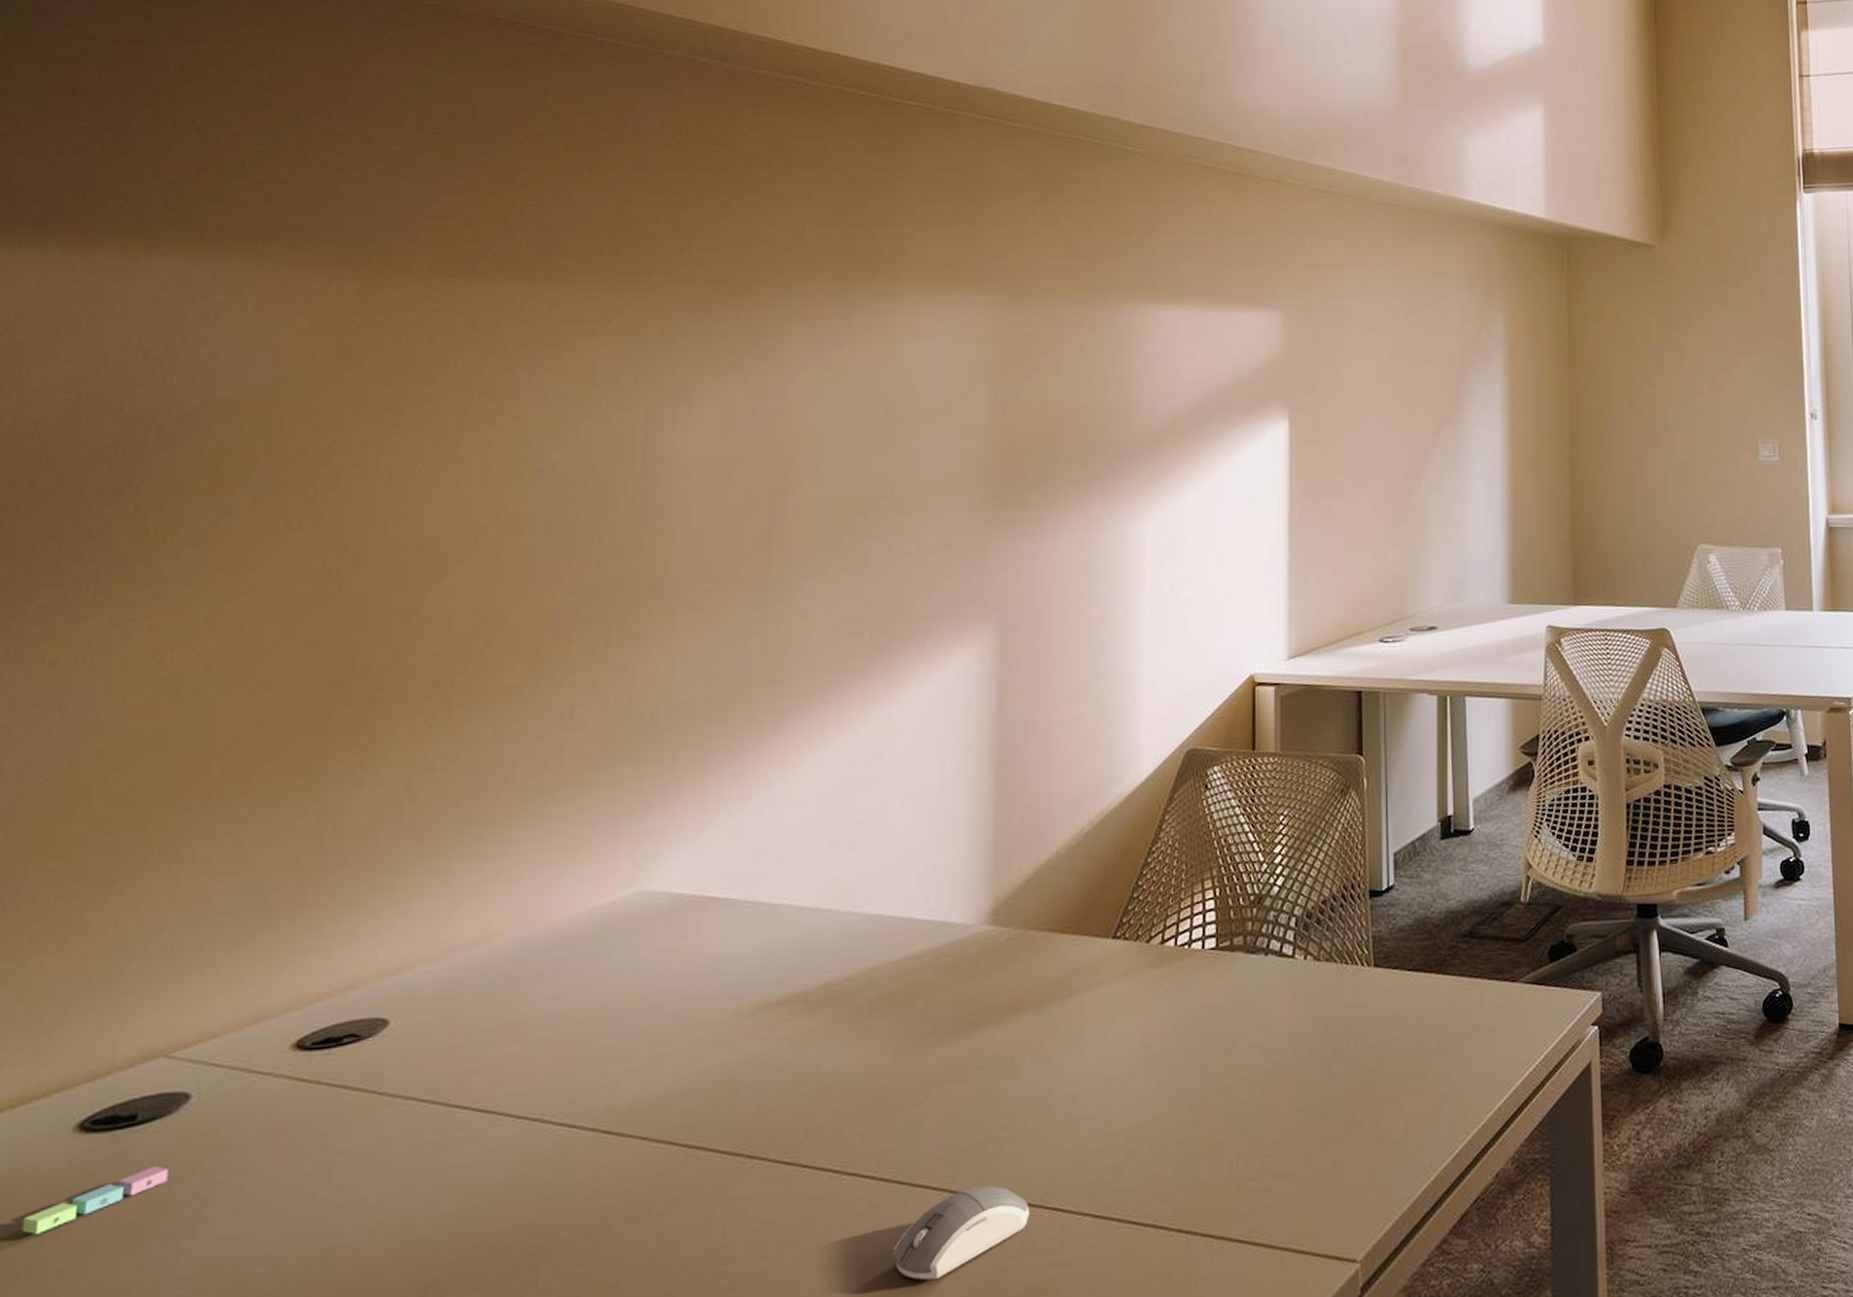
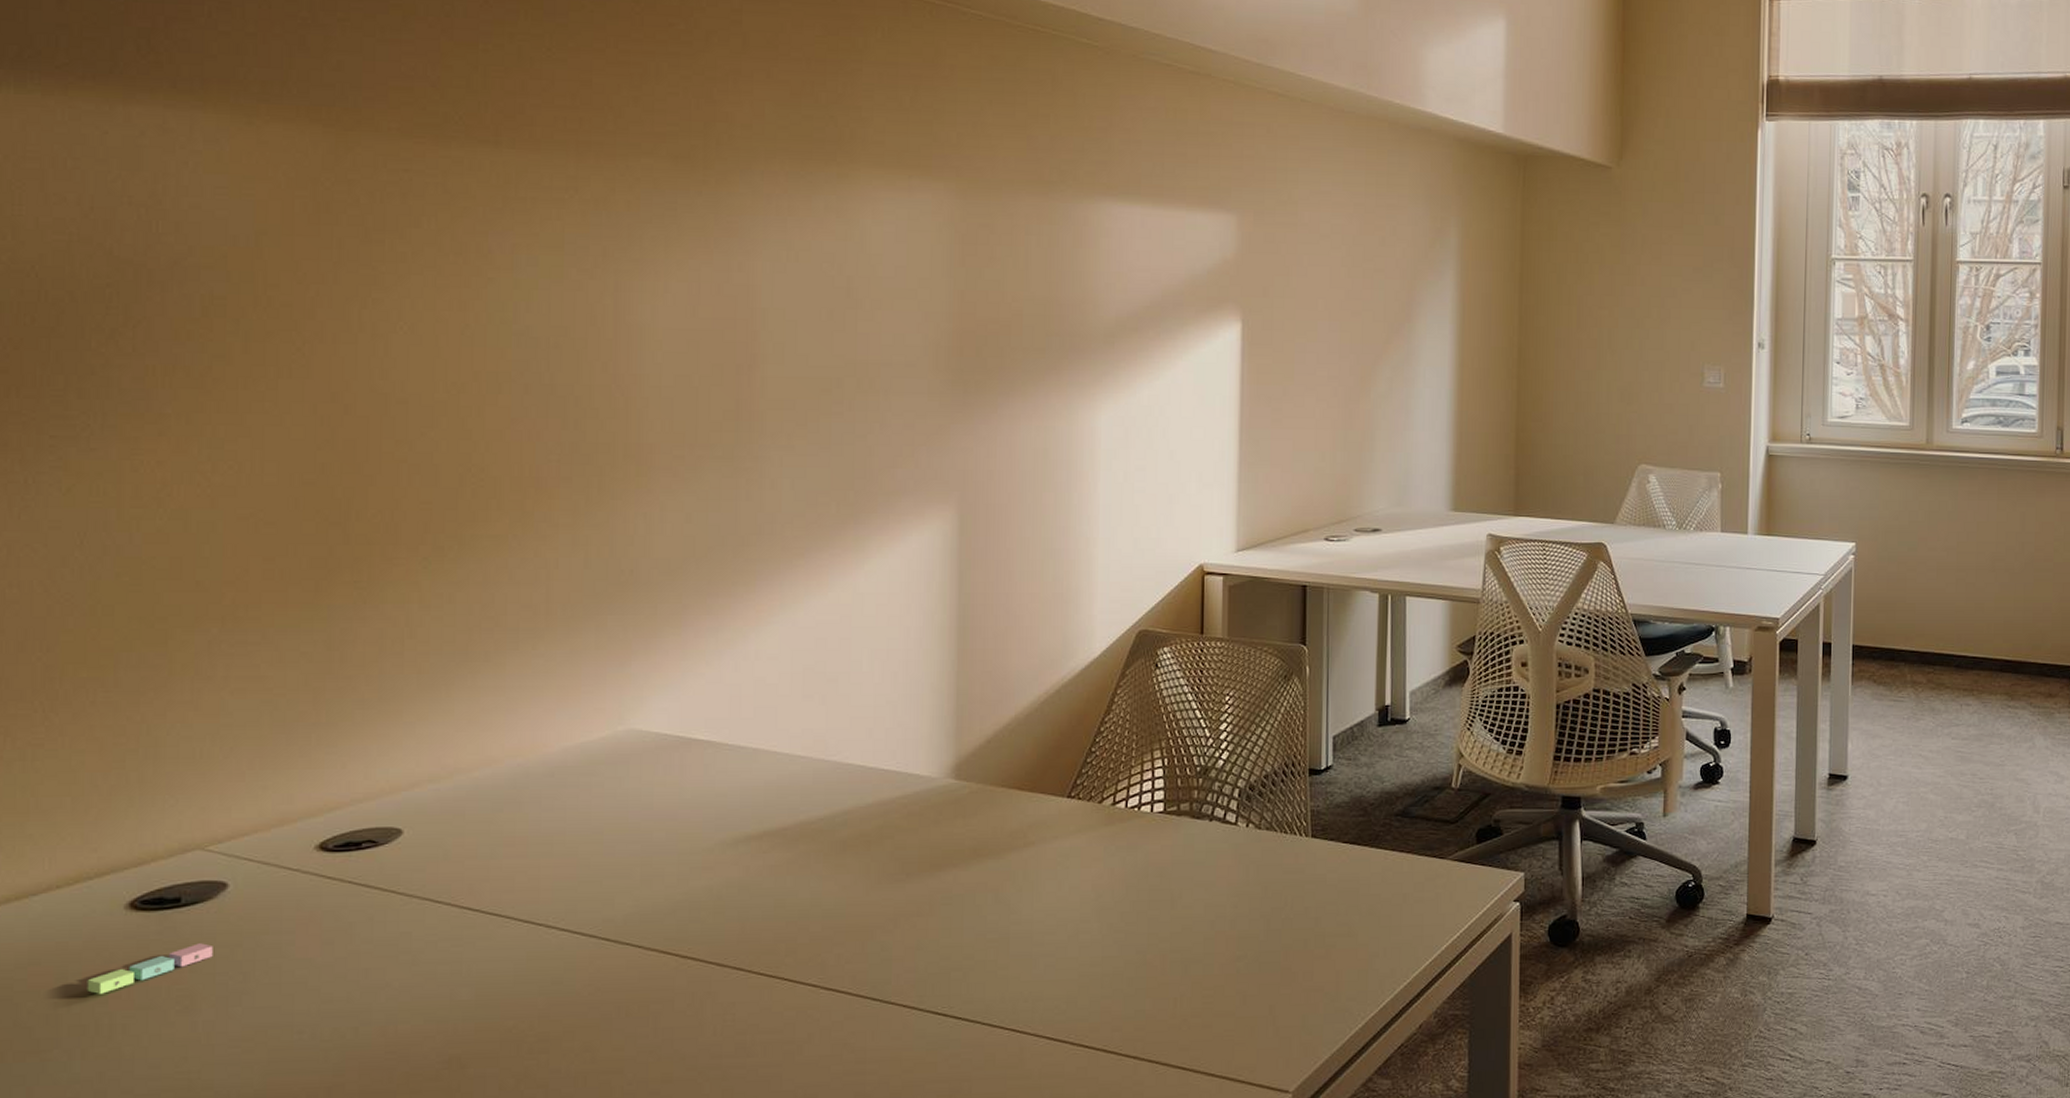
computer mouse: present [893,1185,1031,1280] -> none [868,1006,992,1083]

